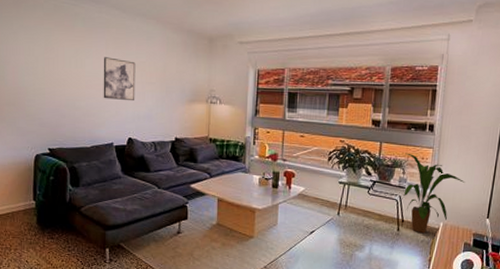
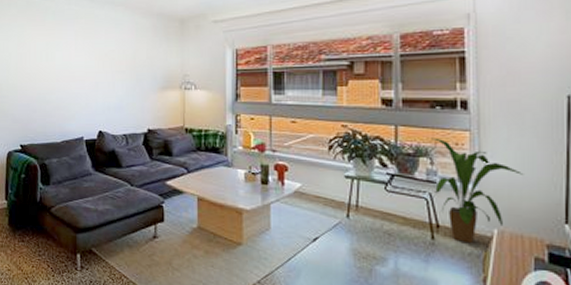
wall art: present [103,57,136,100] -> none [72,48,105,91]

